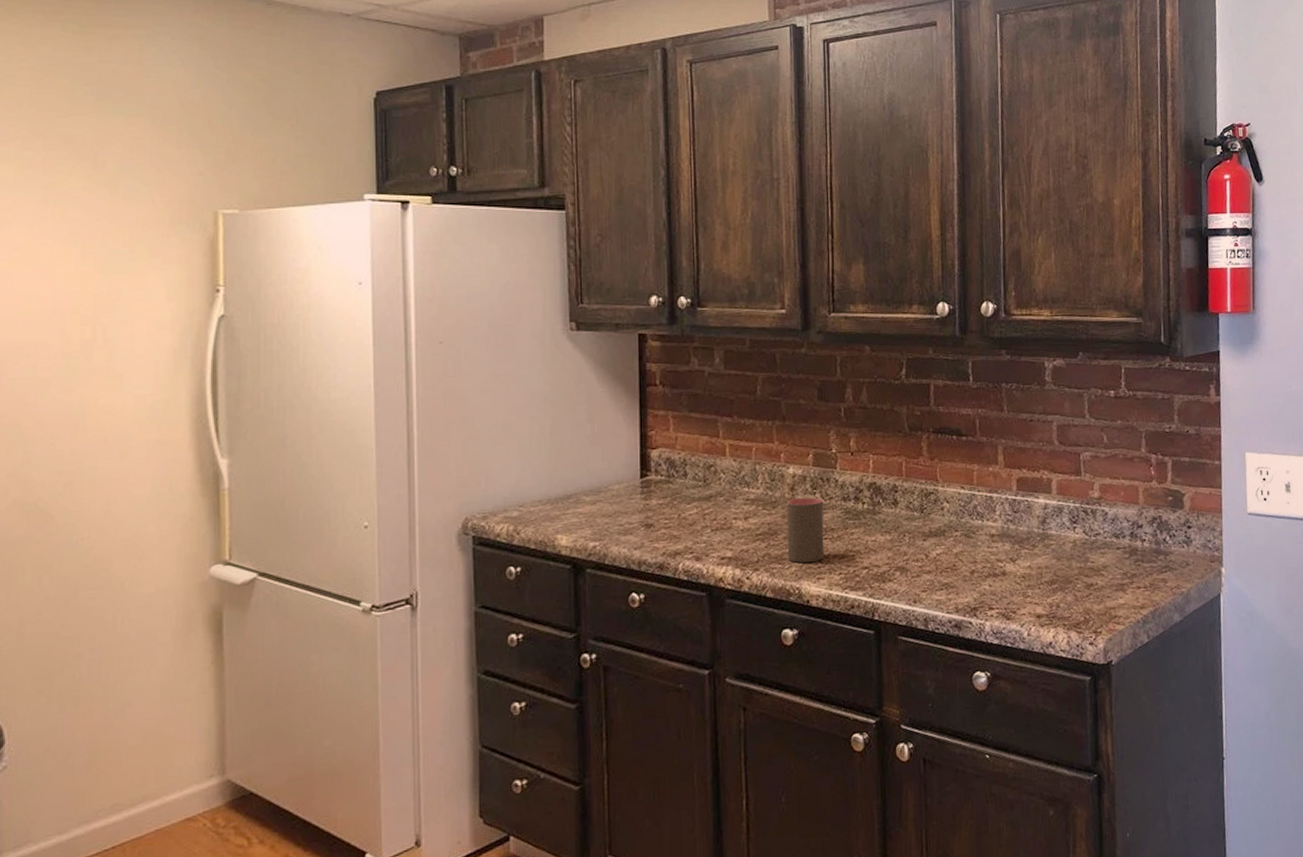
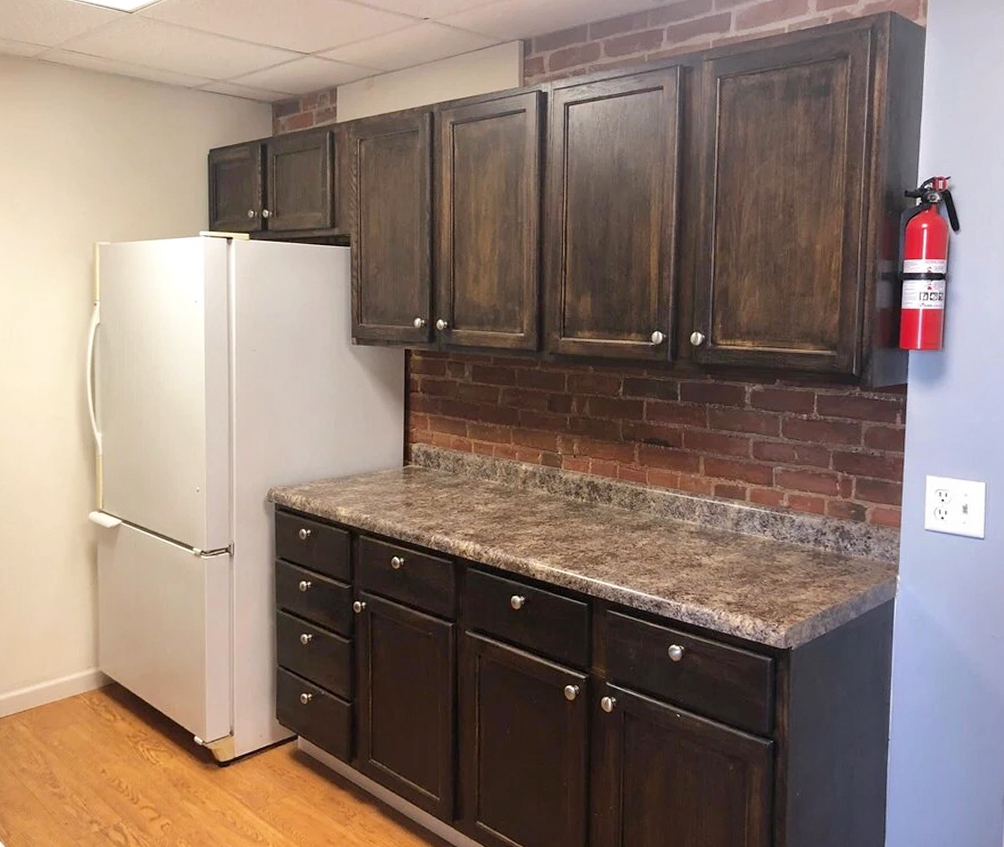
cup: present [787,497,825,563] -> none [518,490,549,543]

